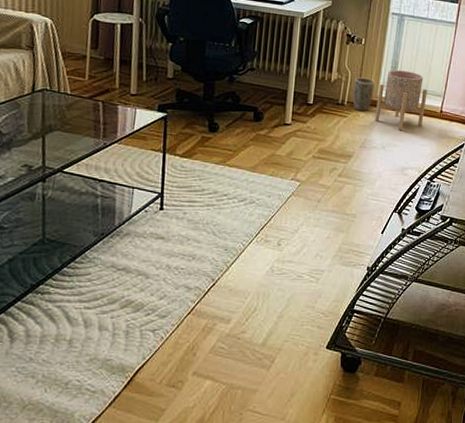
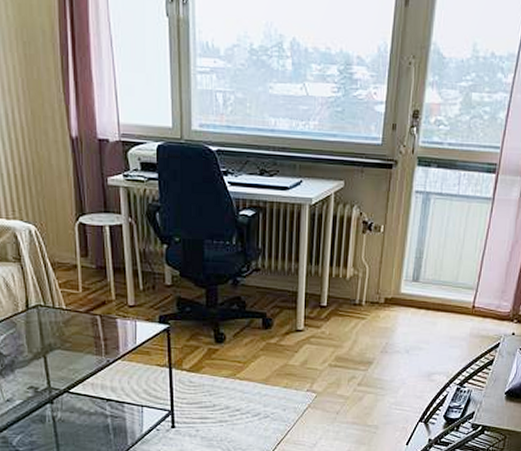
plant pot: present [352,77,374,111] -> none [371,272,396,311]
planter: present [374,70,427,131] -> none [397,261,457,332]

